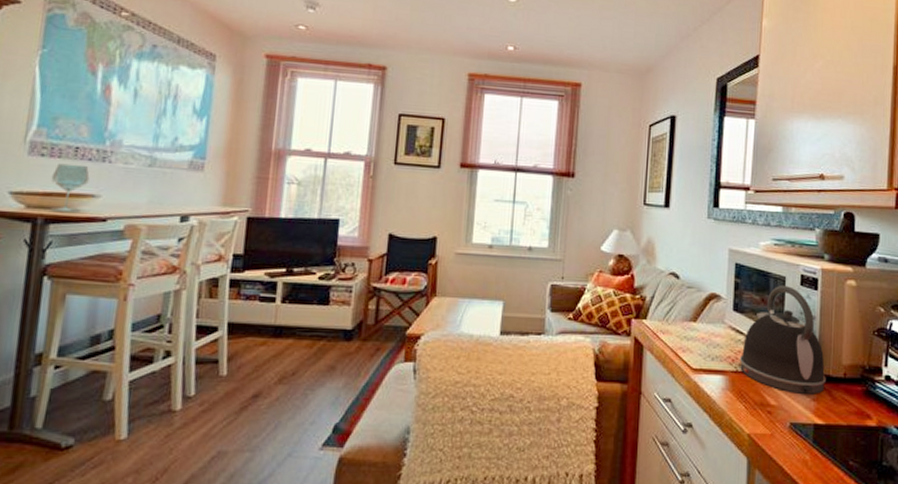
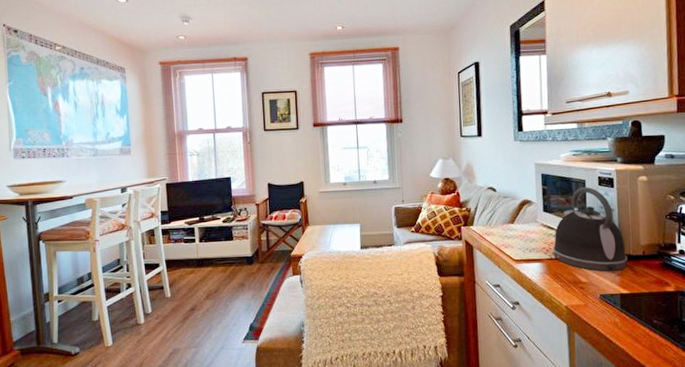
wine glass: present [50,163,90,212] -> none [31,161,56,196]

